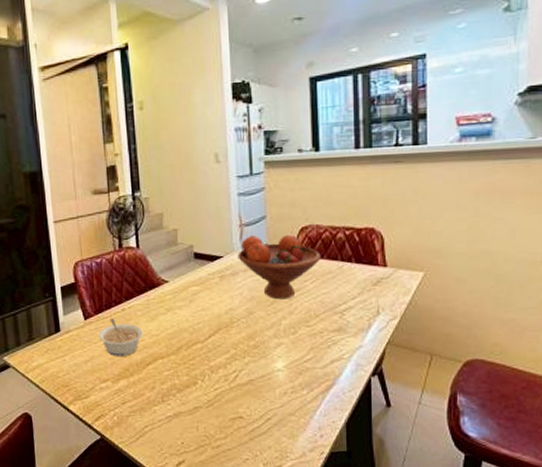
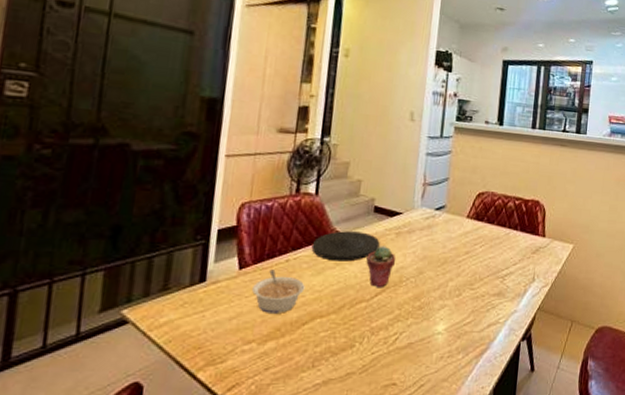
plate: none [142,278,205,307] -> present [311,231,380,261]
potted succulent: none [195,290,224,330] -> present [366,246,396,288]
fruit bowl: present [237,234,321,300] -> none [416,195,492,261]

